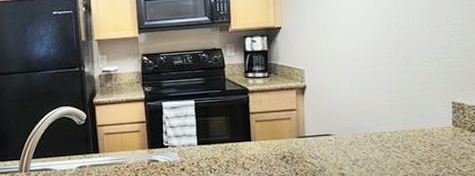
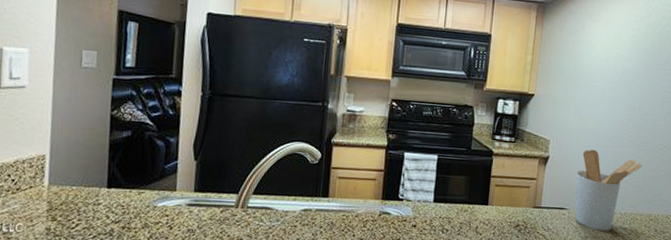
utensil holder: none [337,72,407,152] -> present [574,149,642,231]

